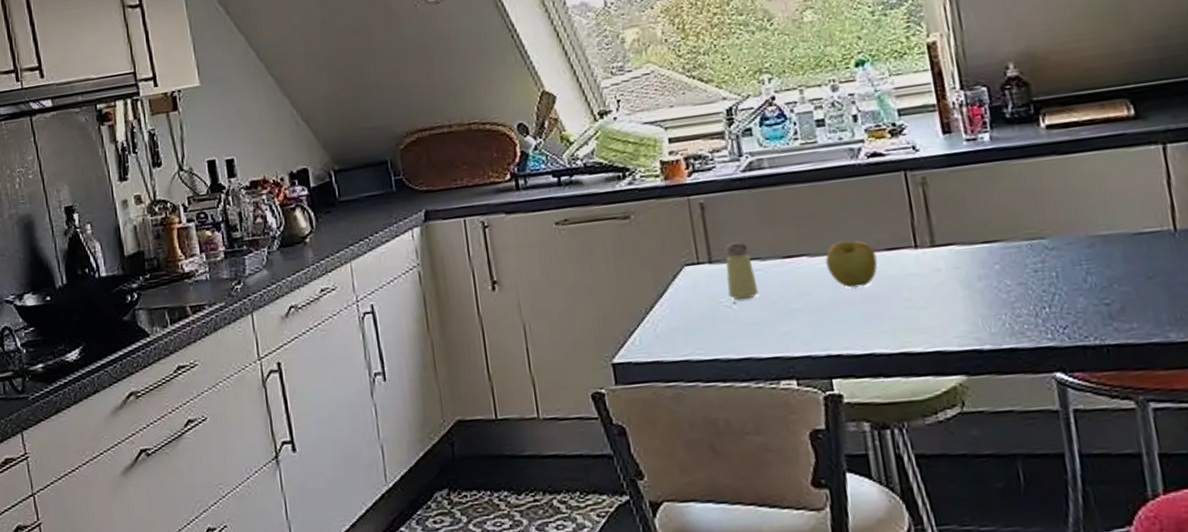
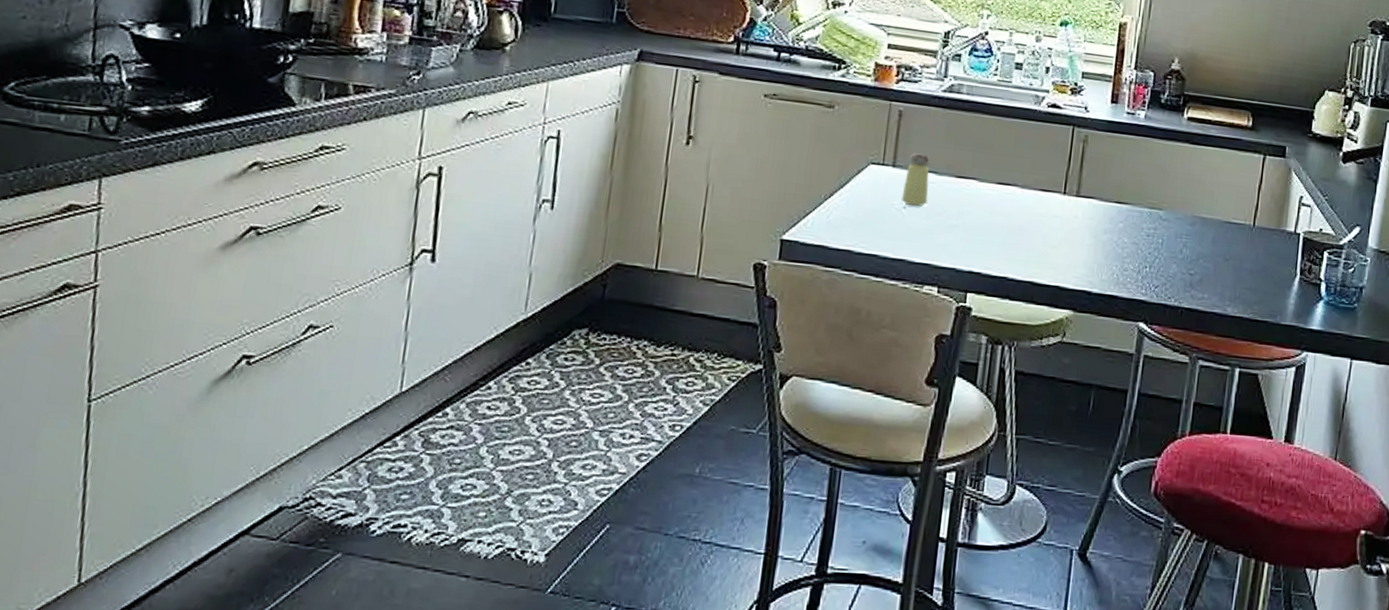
apple: present [825,240,878,288] -> none [989,174,1032,218]

